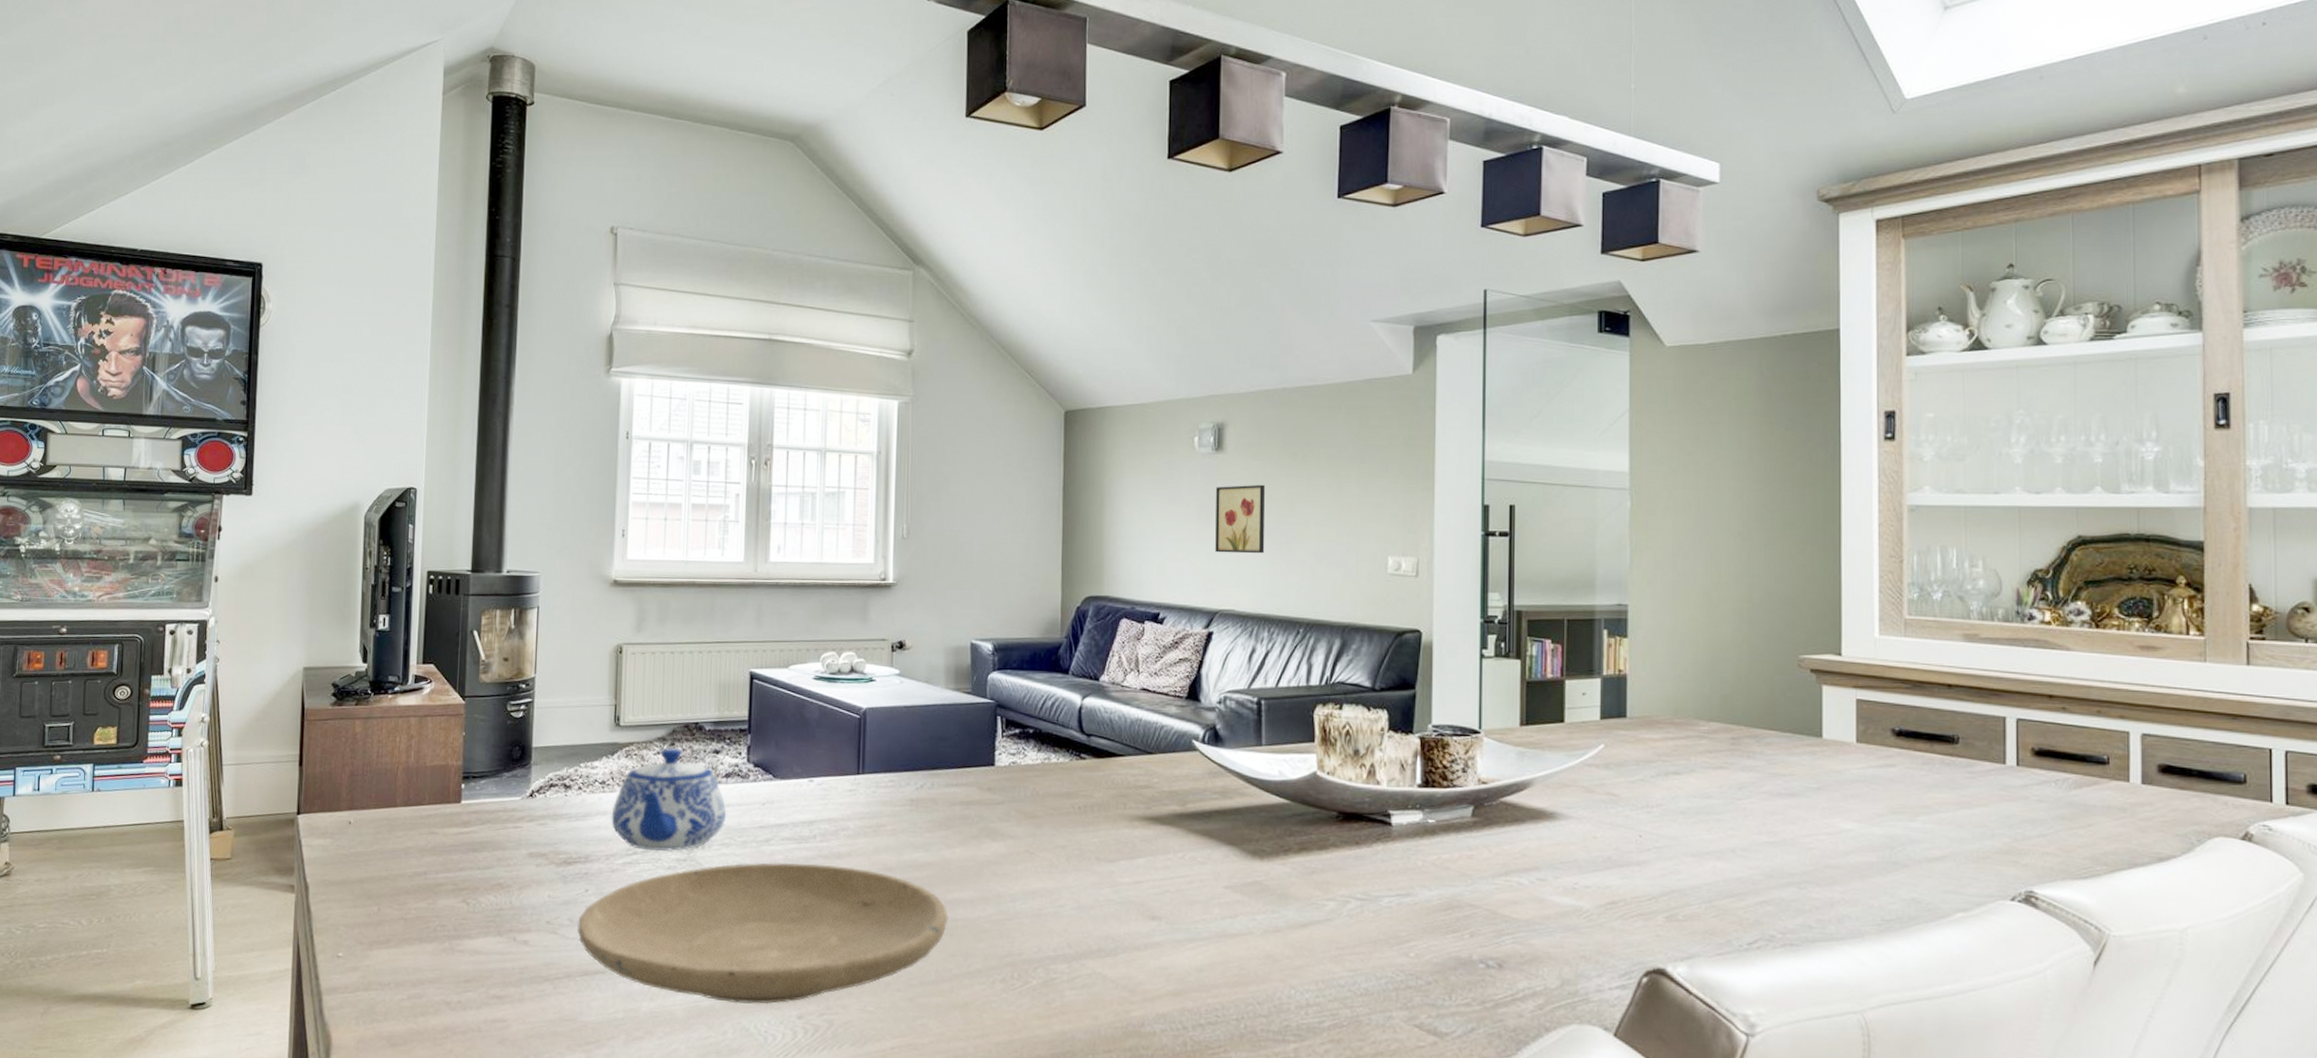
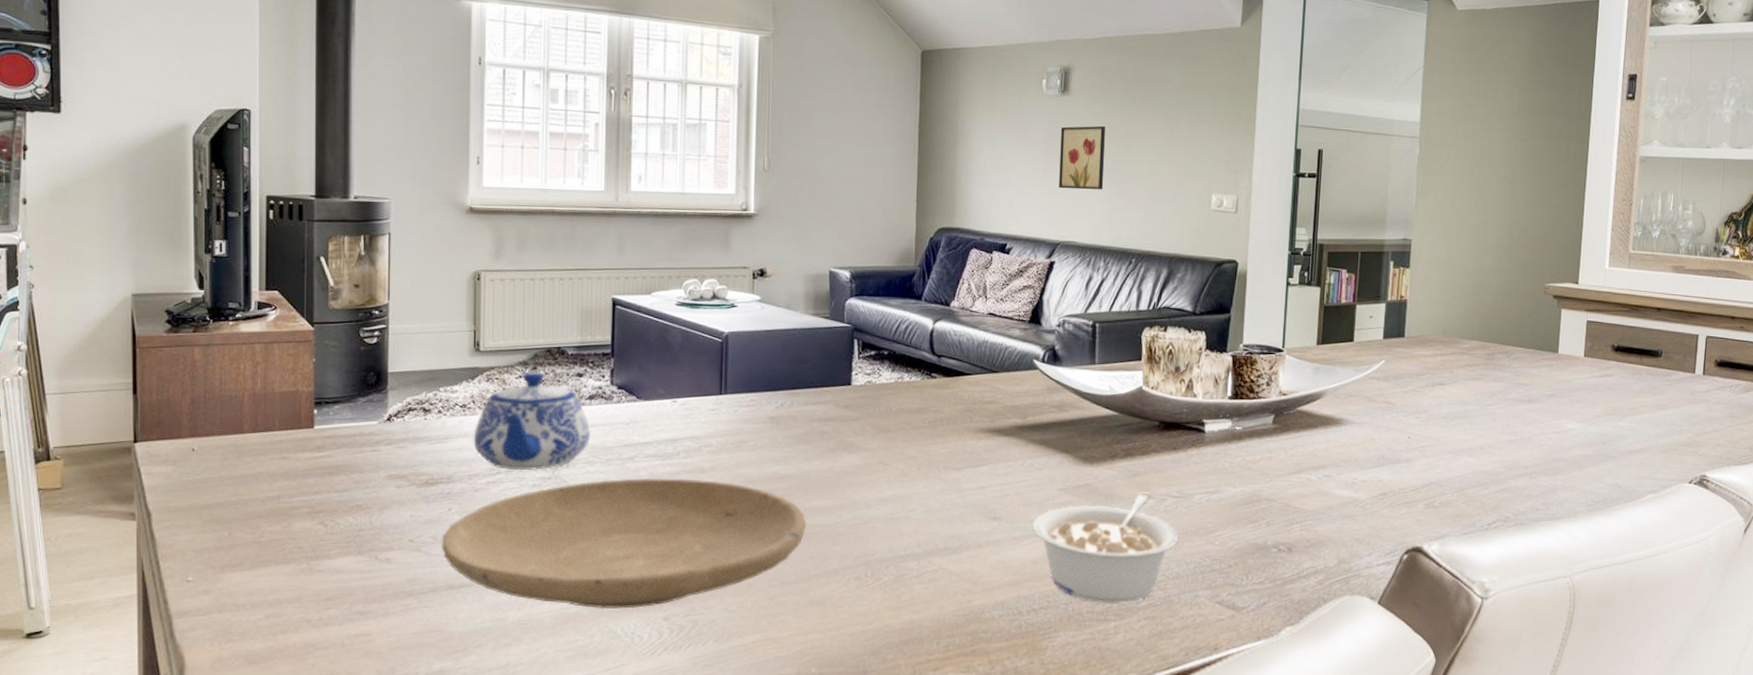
legume: none [1196,892,1367,1022] -> present [1032,492,1179,604]

